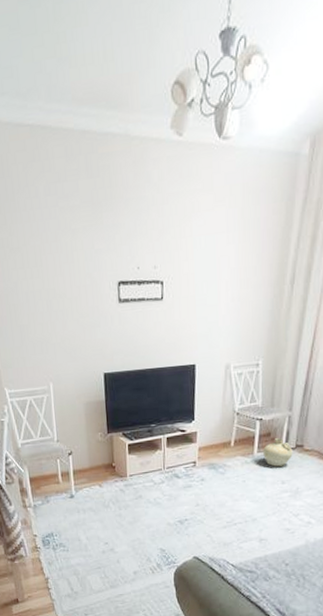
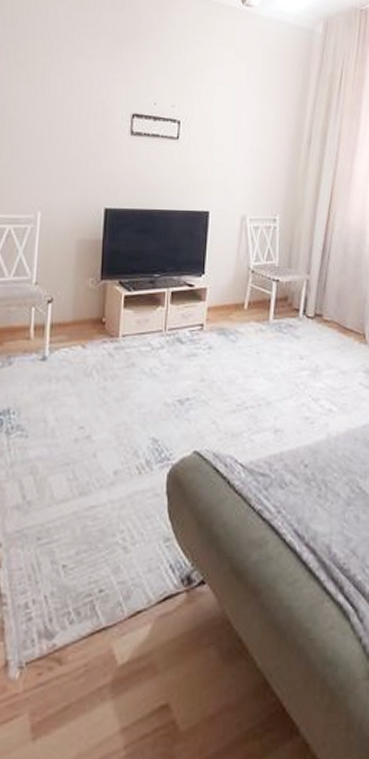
ceramic jug: present [263,438,293,467] -> none [280,304,311,338]

